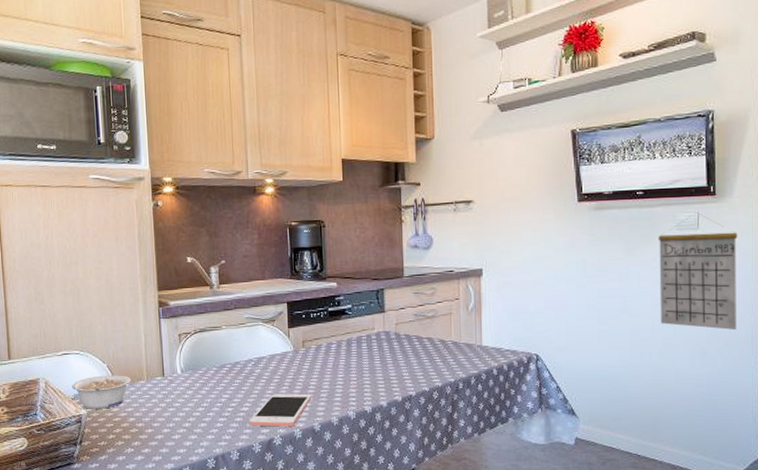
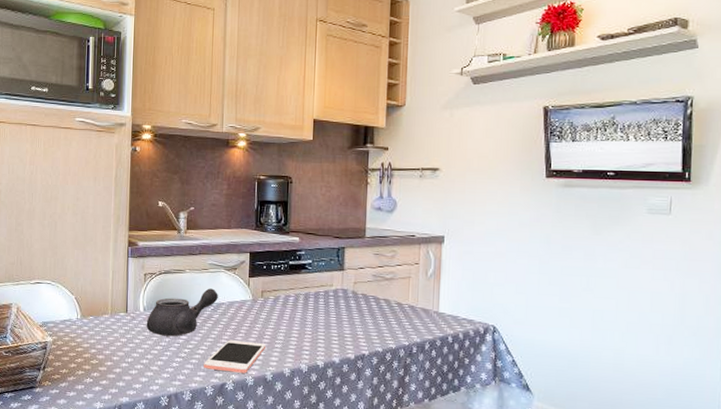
legume: present [72,375,131,409] -> none [41,306,96,338]
teapot: none [185,343,258,397] -> present [146,288,218,337]
calendar: present [658,212,738,330] -> none [624,197,712,320]

